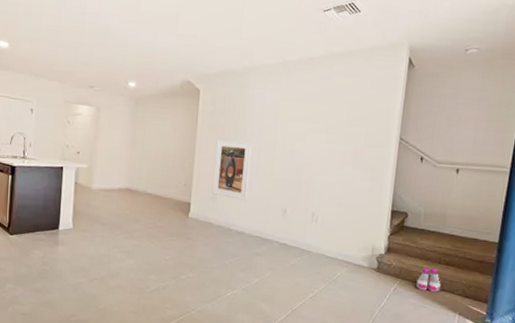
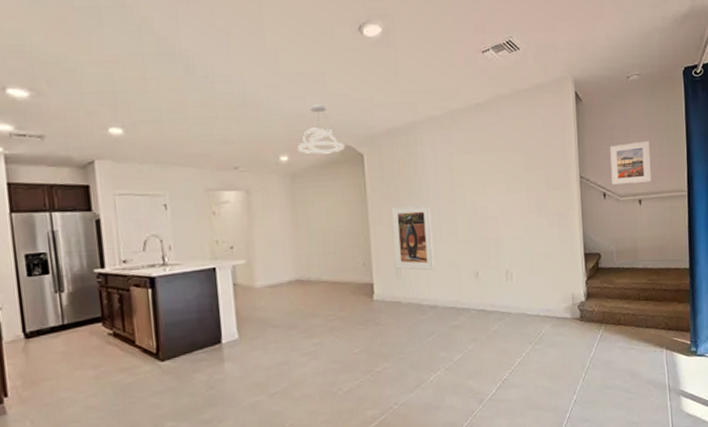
pendant light: none [145,41,185,86] -> present [297,104,345,154]
boots: present [415,267,442,293] -> none [620,305,645,333]
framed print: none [431,113,478,154] -> present [610,140,652,185]

